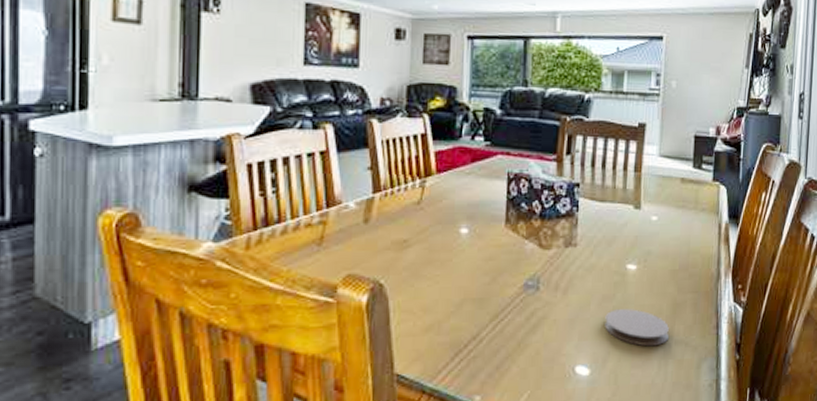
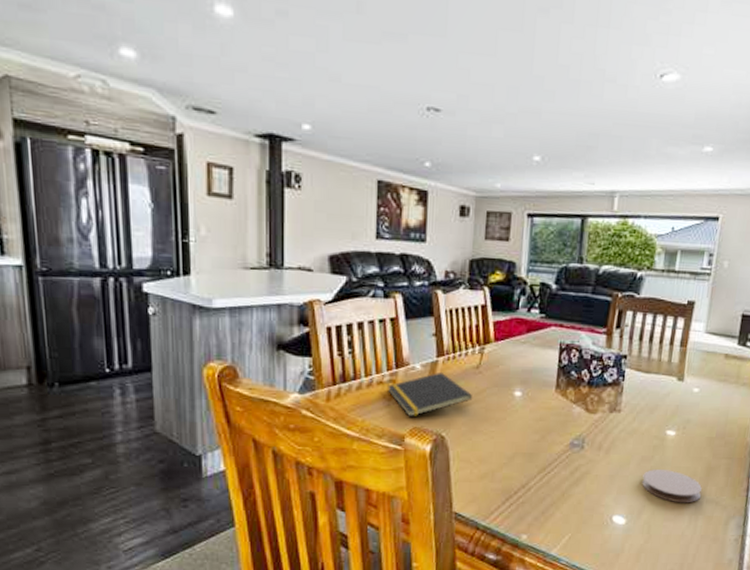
notepad: none [317,209,413,264] -> present [388,371,472,417]

